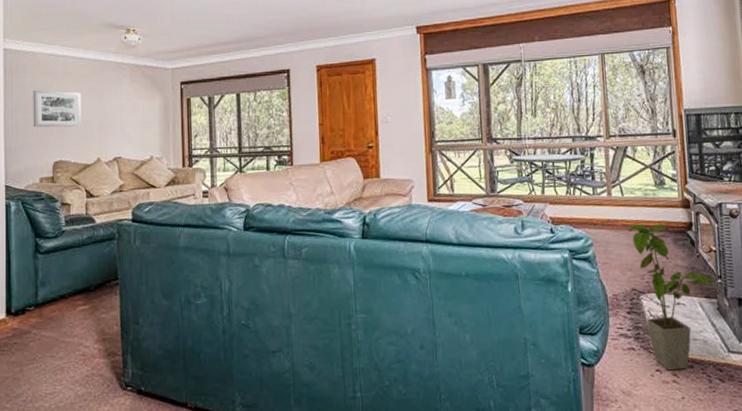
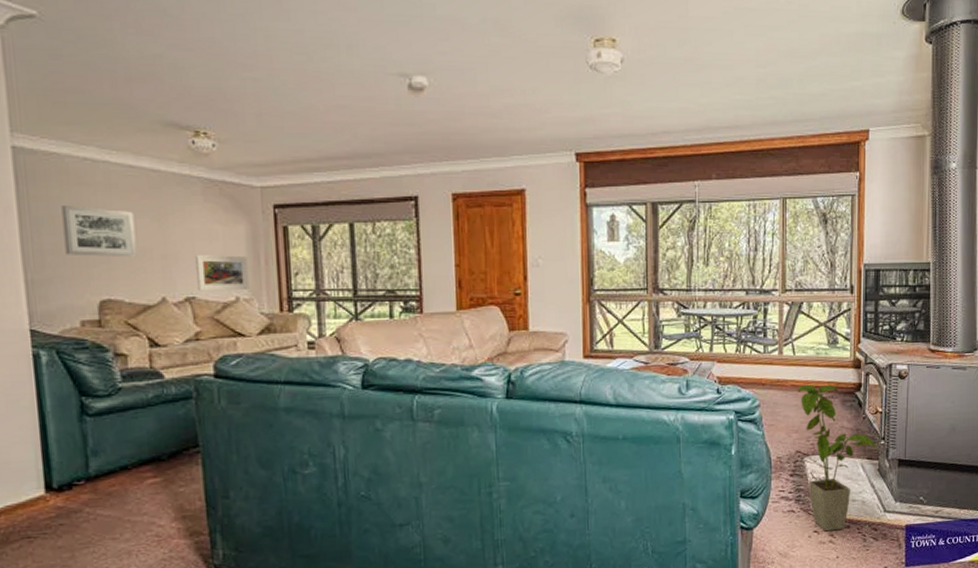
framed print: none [122,123,161,153] -> present [195,255,250,292]

